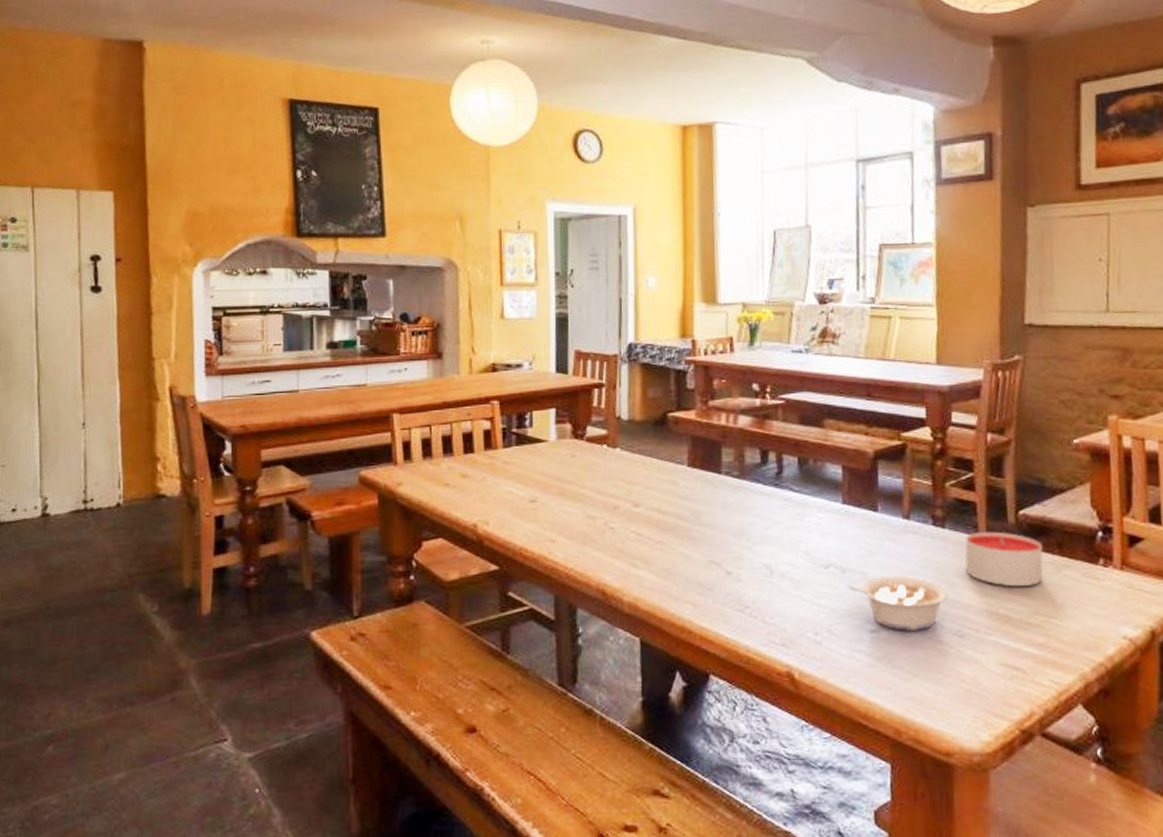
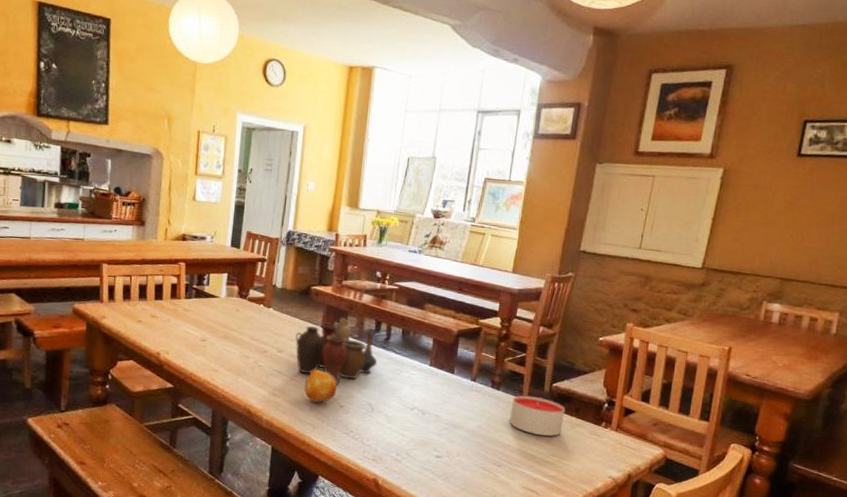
vase: none [655,450,770,543] -> present [295,317,378,385]
fruit: none [675,525,720,572] -> present [304,369,337,403]
legume: present [846,575,948,632] -> none [424,419,495,460]

